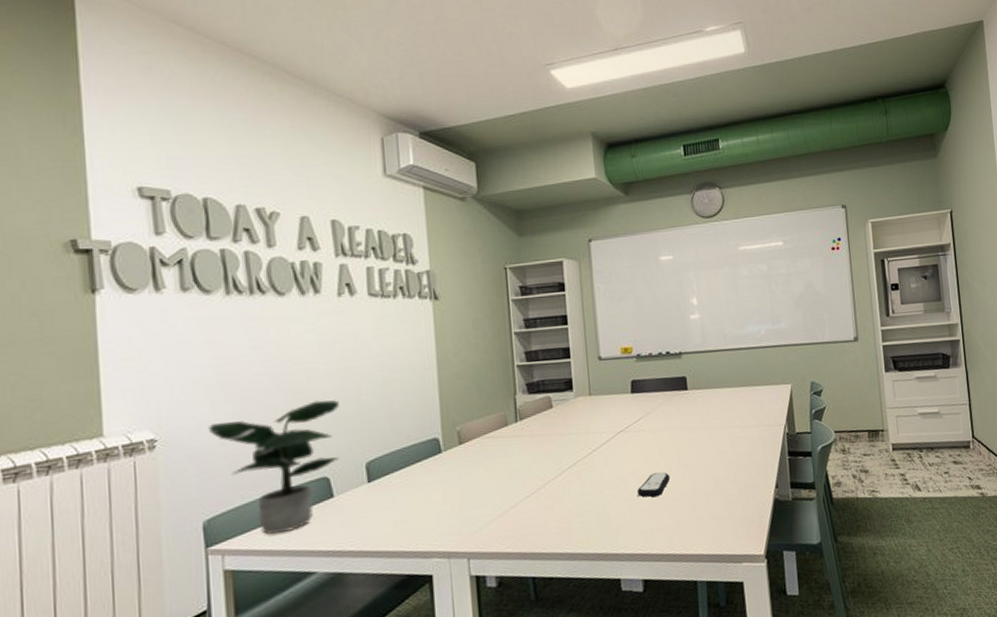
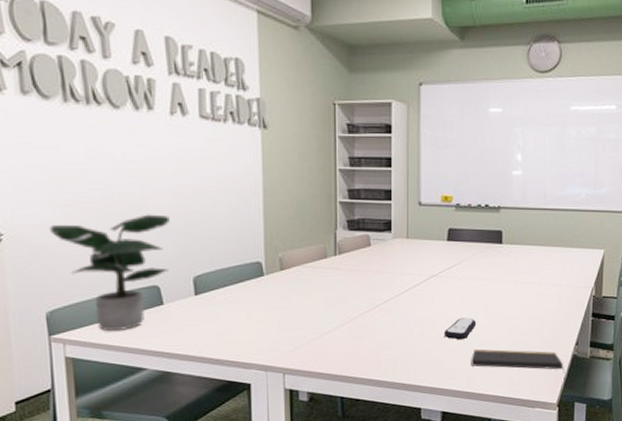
notepad: none [668,498,769,527] -> present [471,349,565,380]

